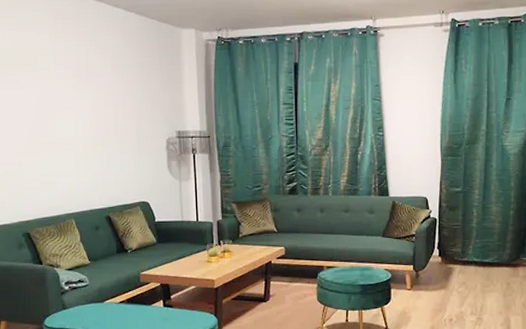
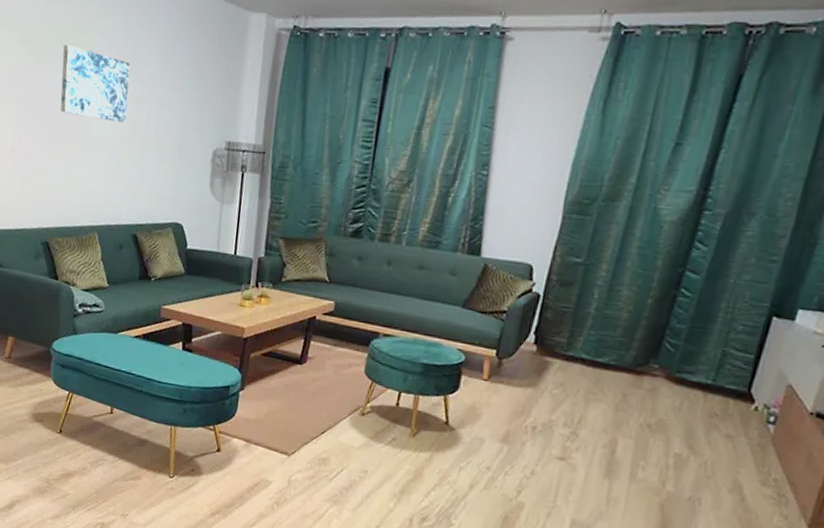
wall art: none [23,65,88,125] -> present [60,44,130,123]

